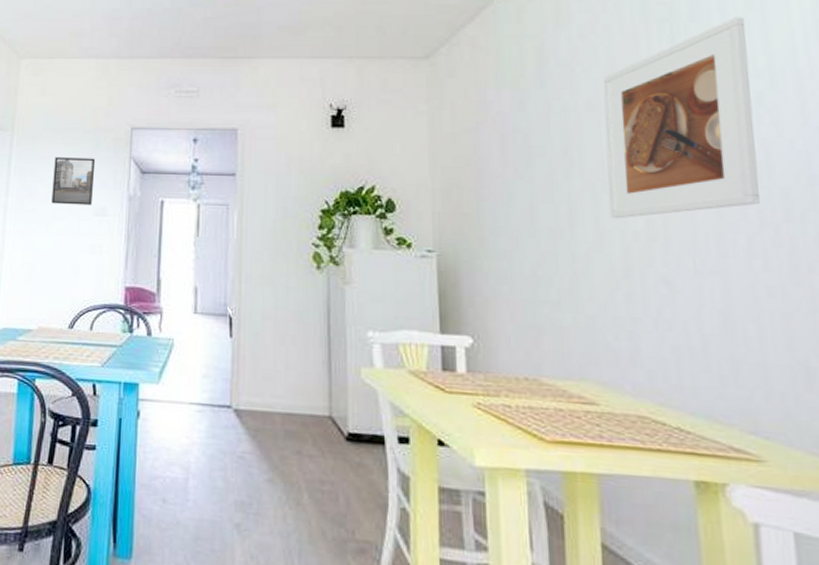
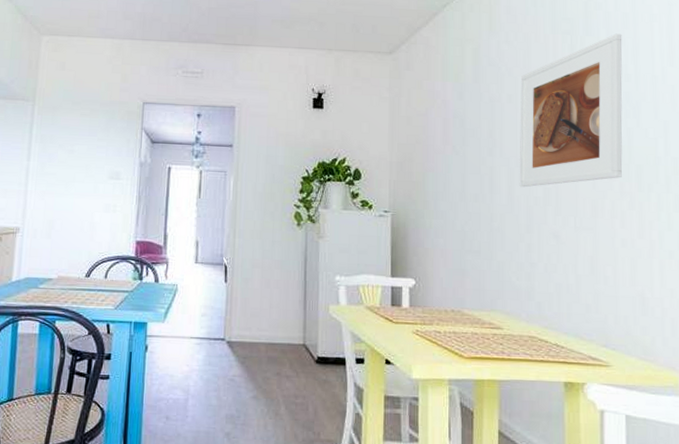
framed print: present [51,157,96,206] -> none [70,126,111,170]

